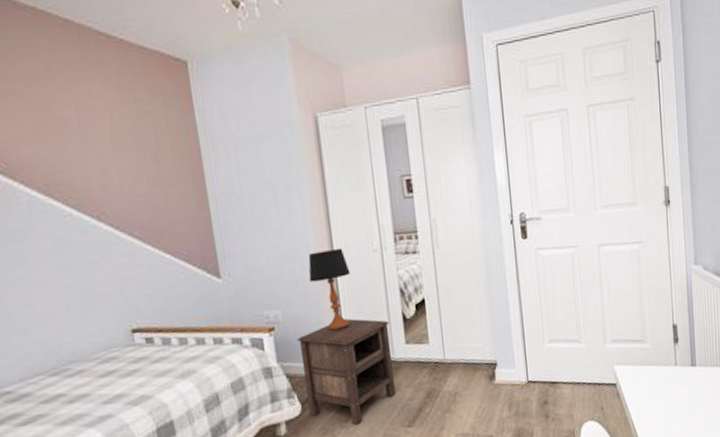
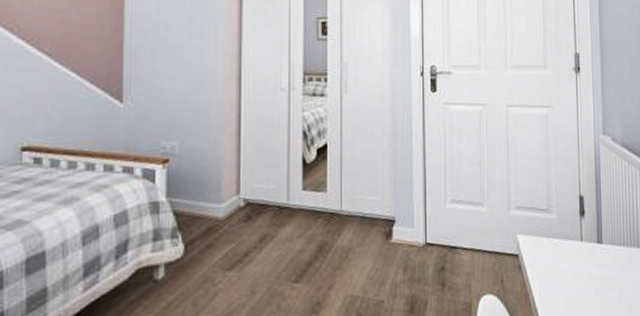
nightstand: present [297,318,396,426] -> none [190,157,288,276]
table lamp: present [308,248,351,330] -> none [212,83,255,168]

